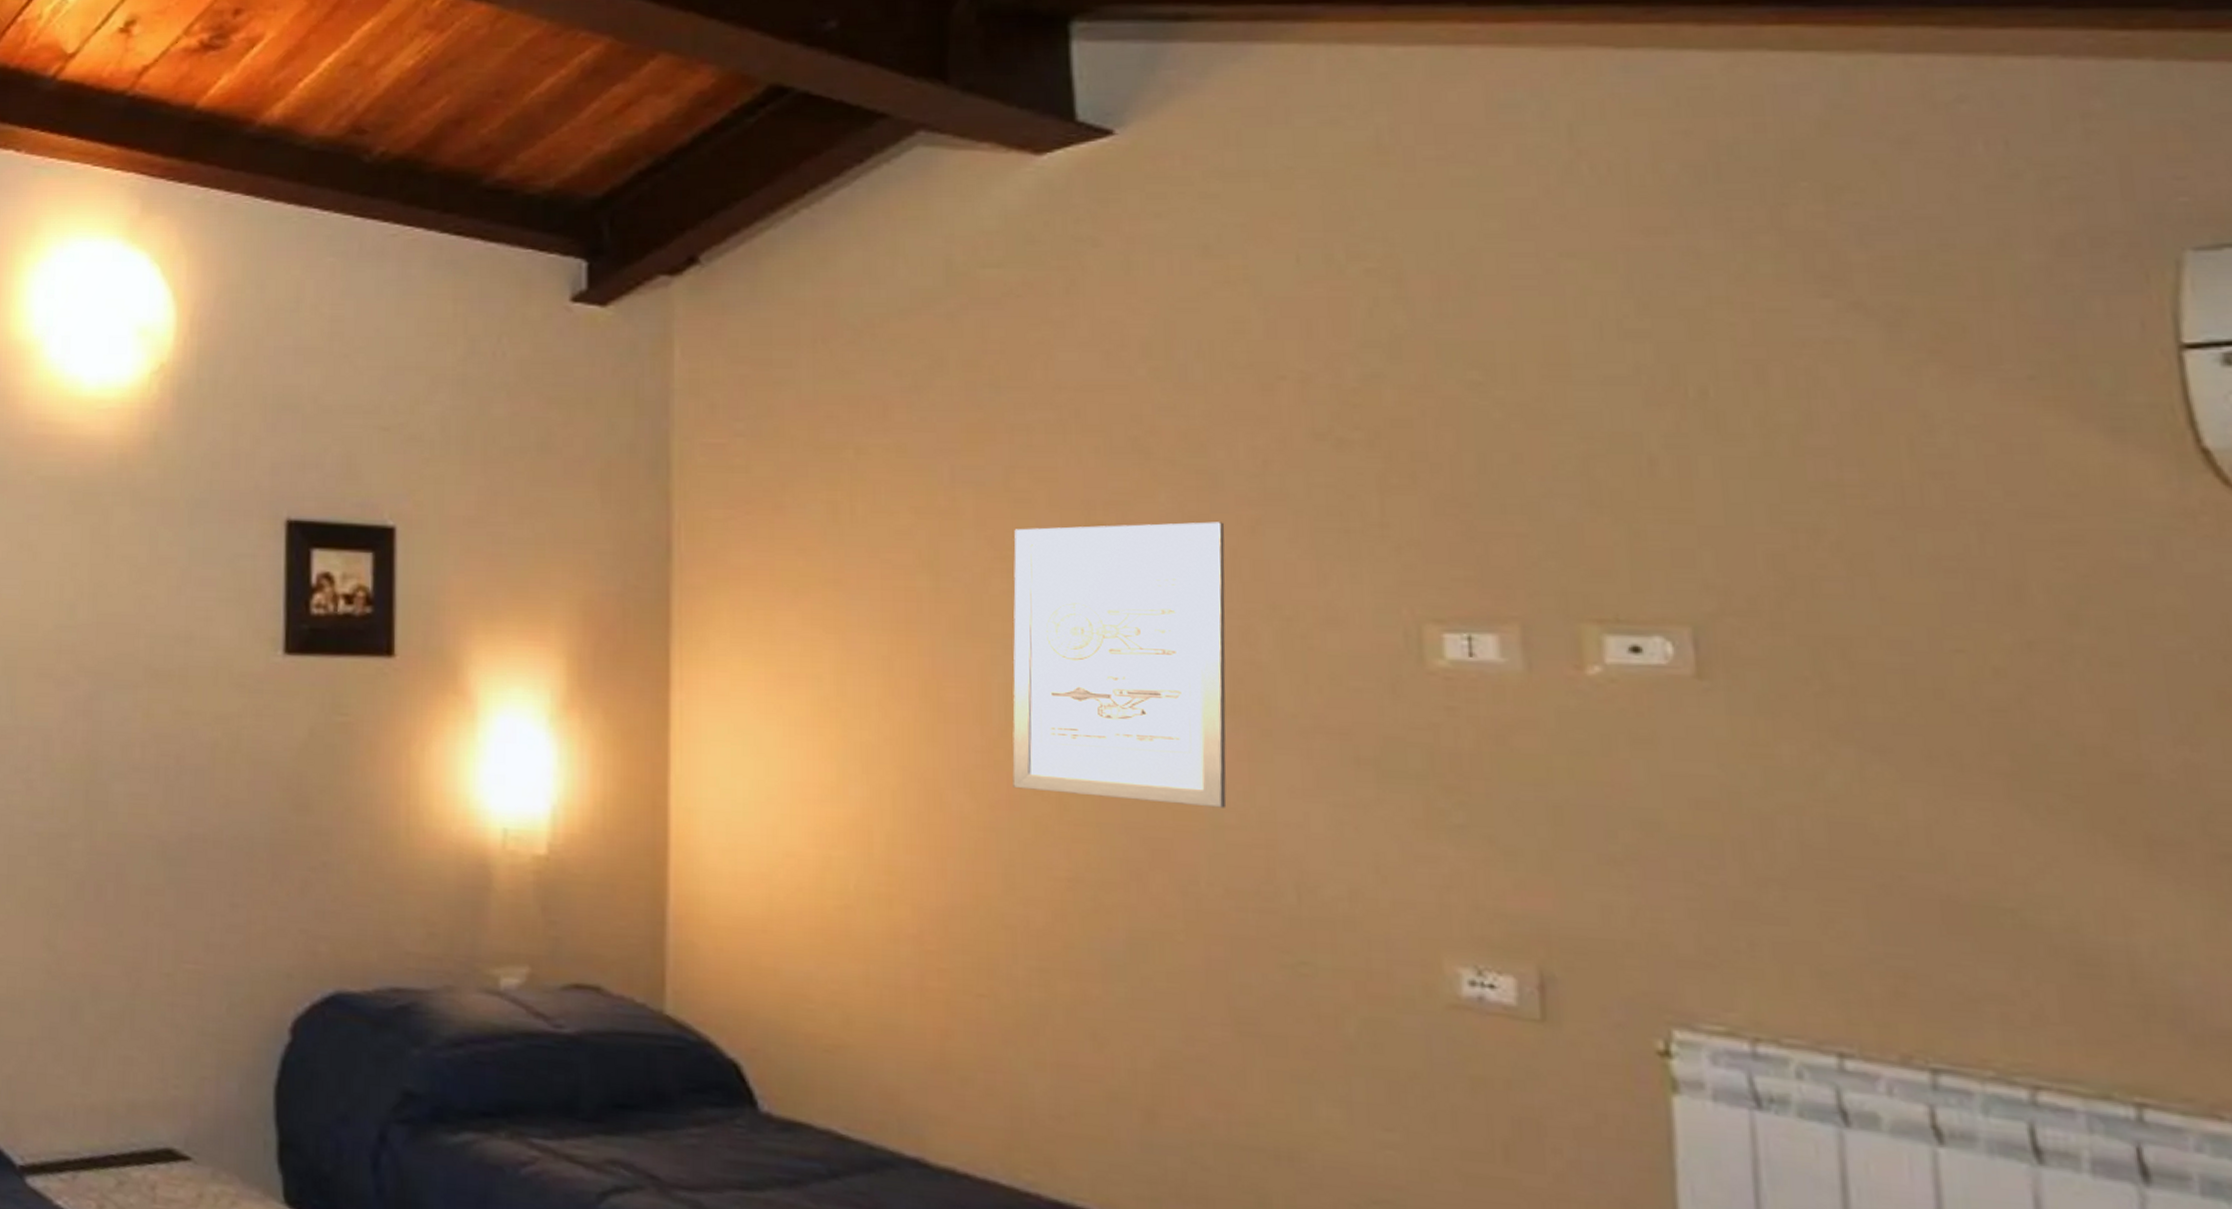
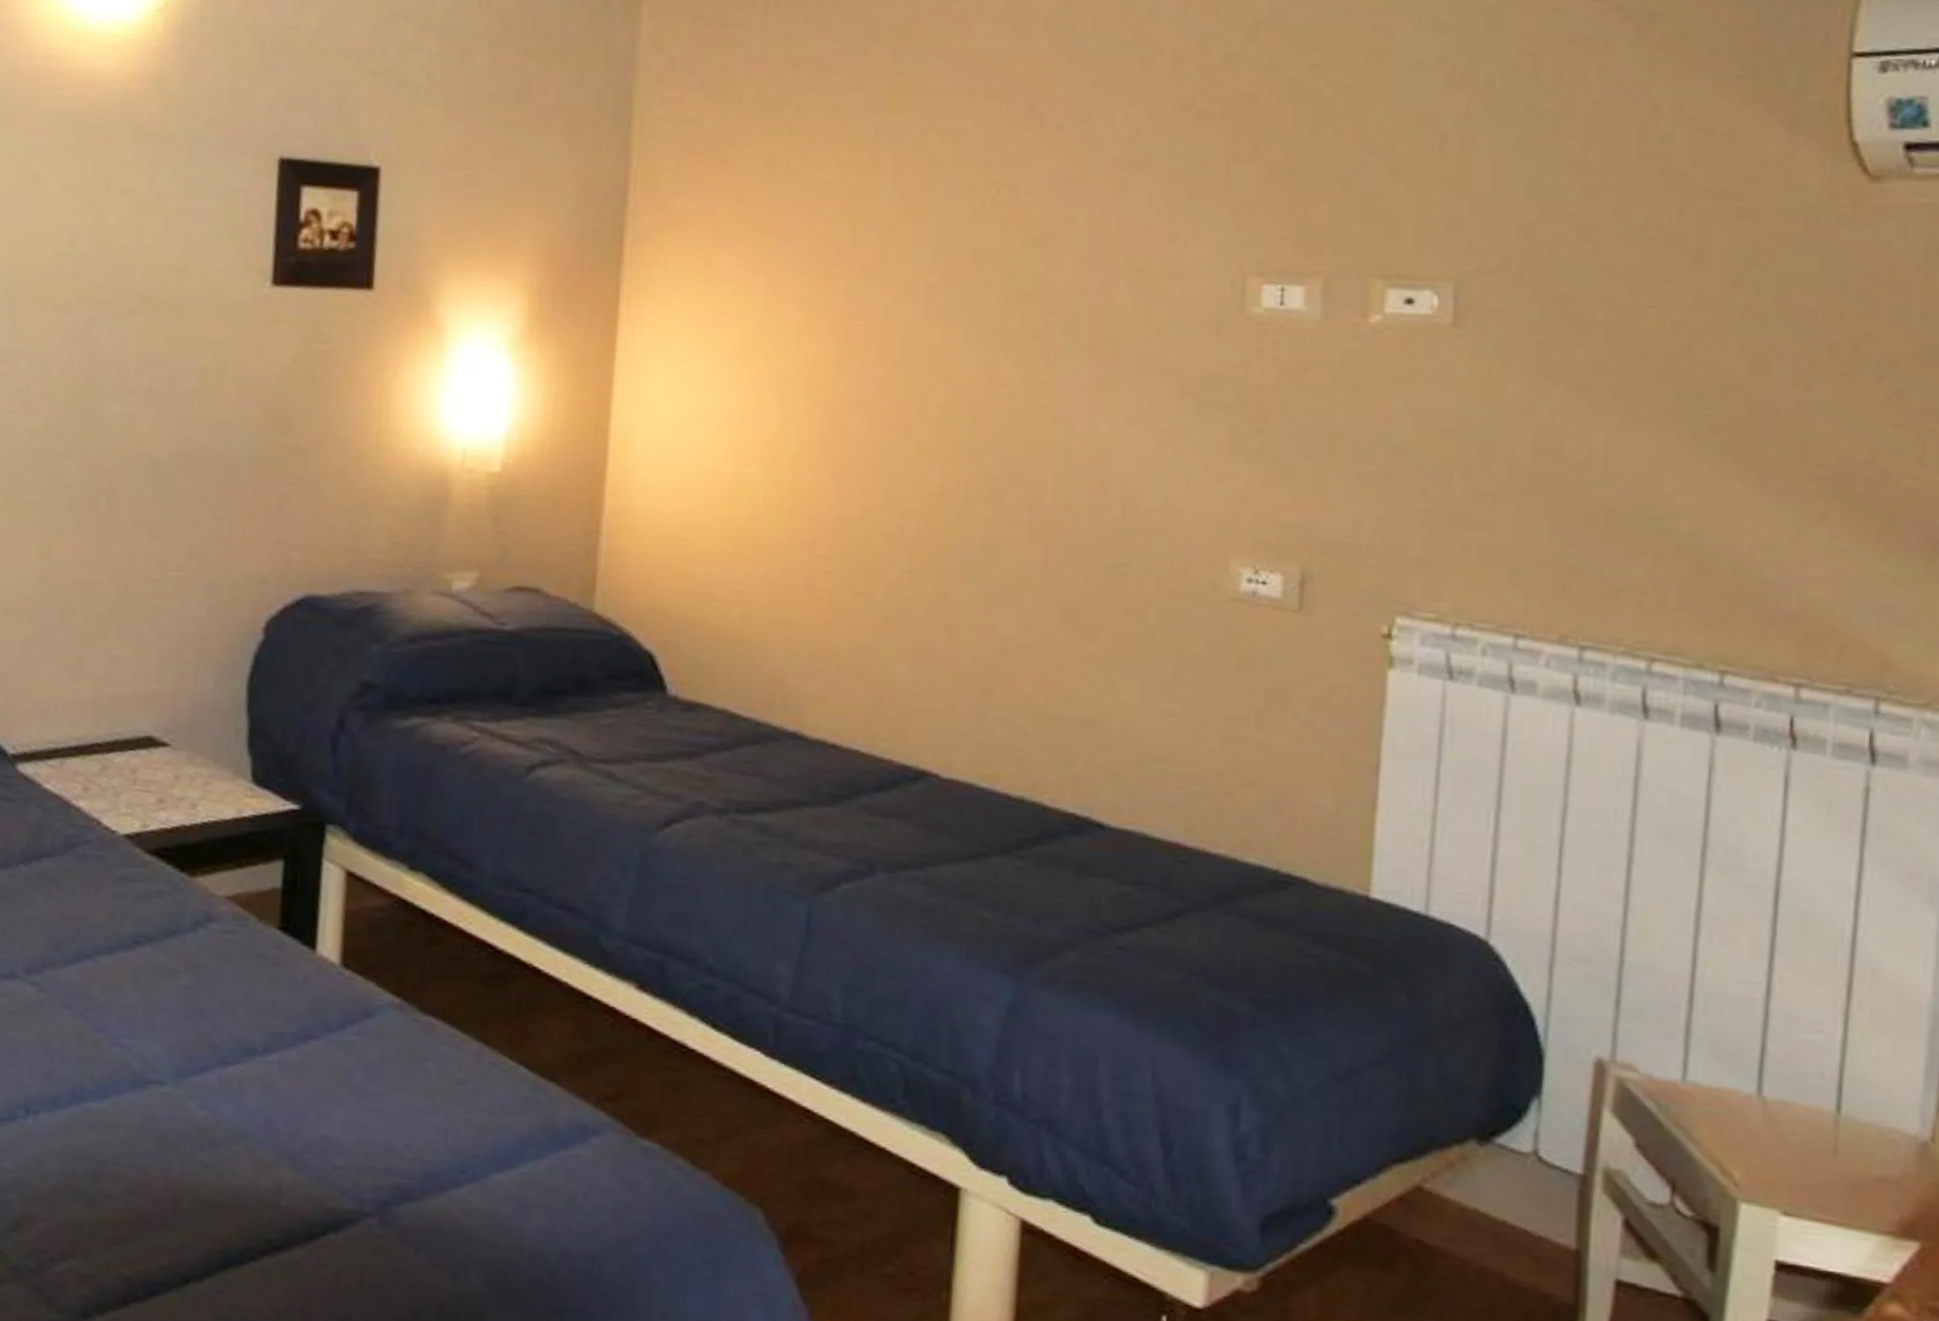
wall art: present [1012,522,1227,808] -> none [902,182,1099,433]

